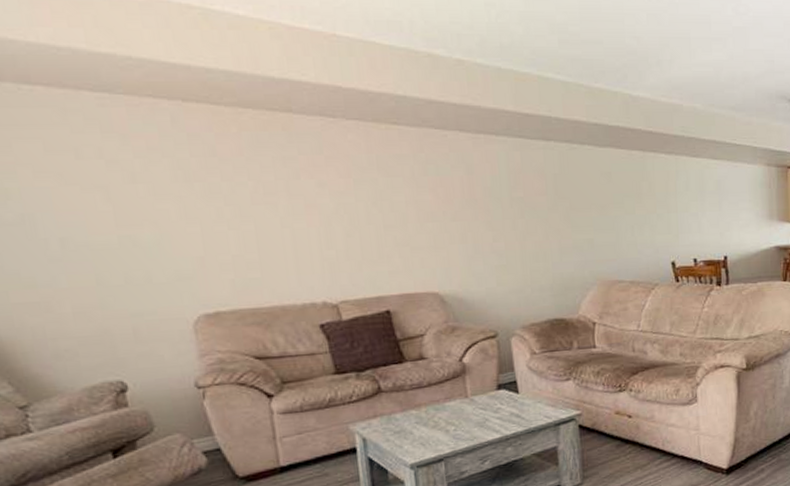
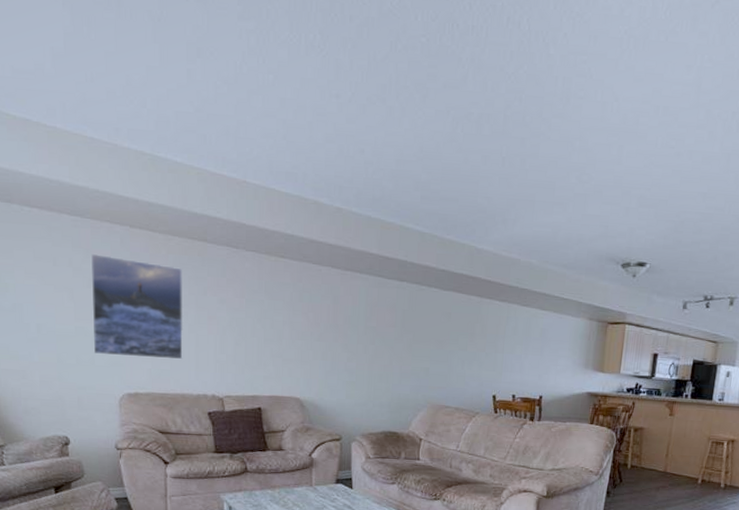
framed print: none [130,139,277,269] -> present [91,254,184,360]

